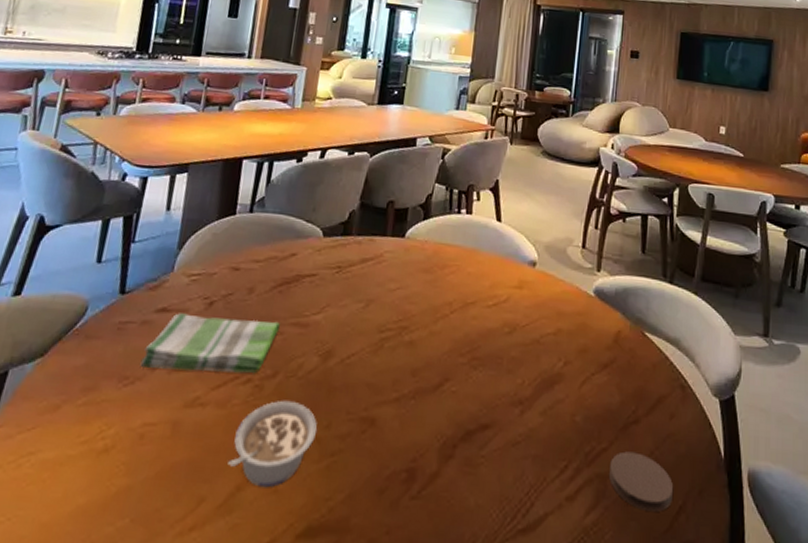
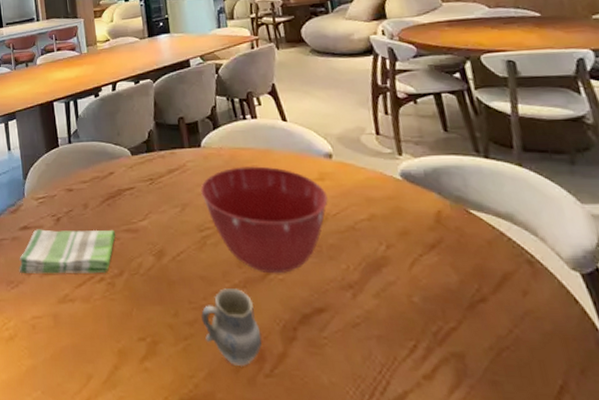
legume: present [228,400,318,488] -> none [102,294,168,367]
cup: none [355,398,418,487] -> present [201,288,262,366]
mixing bowl: none [392,264,522,386] -> present [200,166,328,274]
coaster: present [609,451,674,512] -> none [463,330,549,391]

